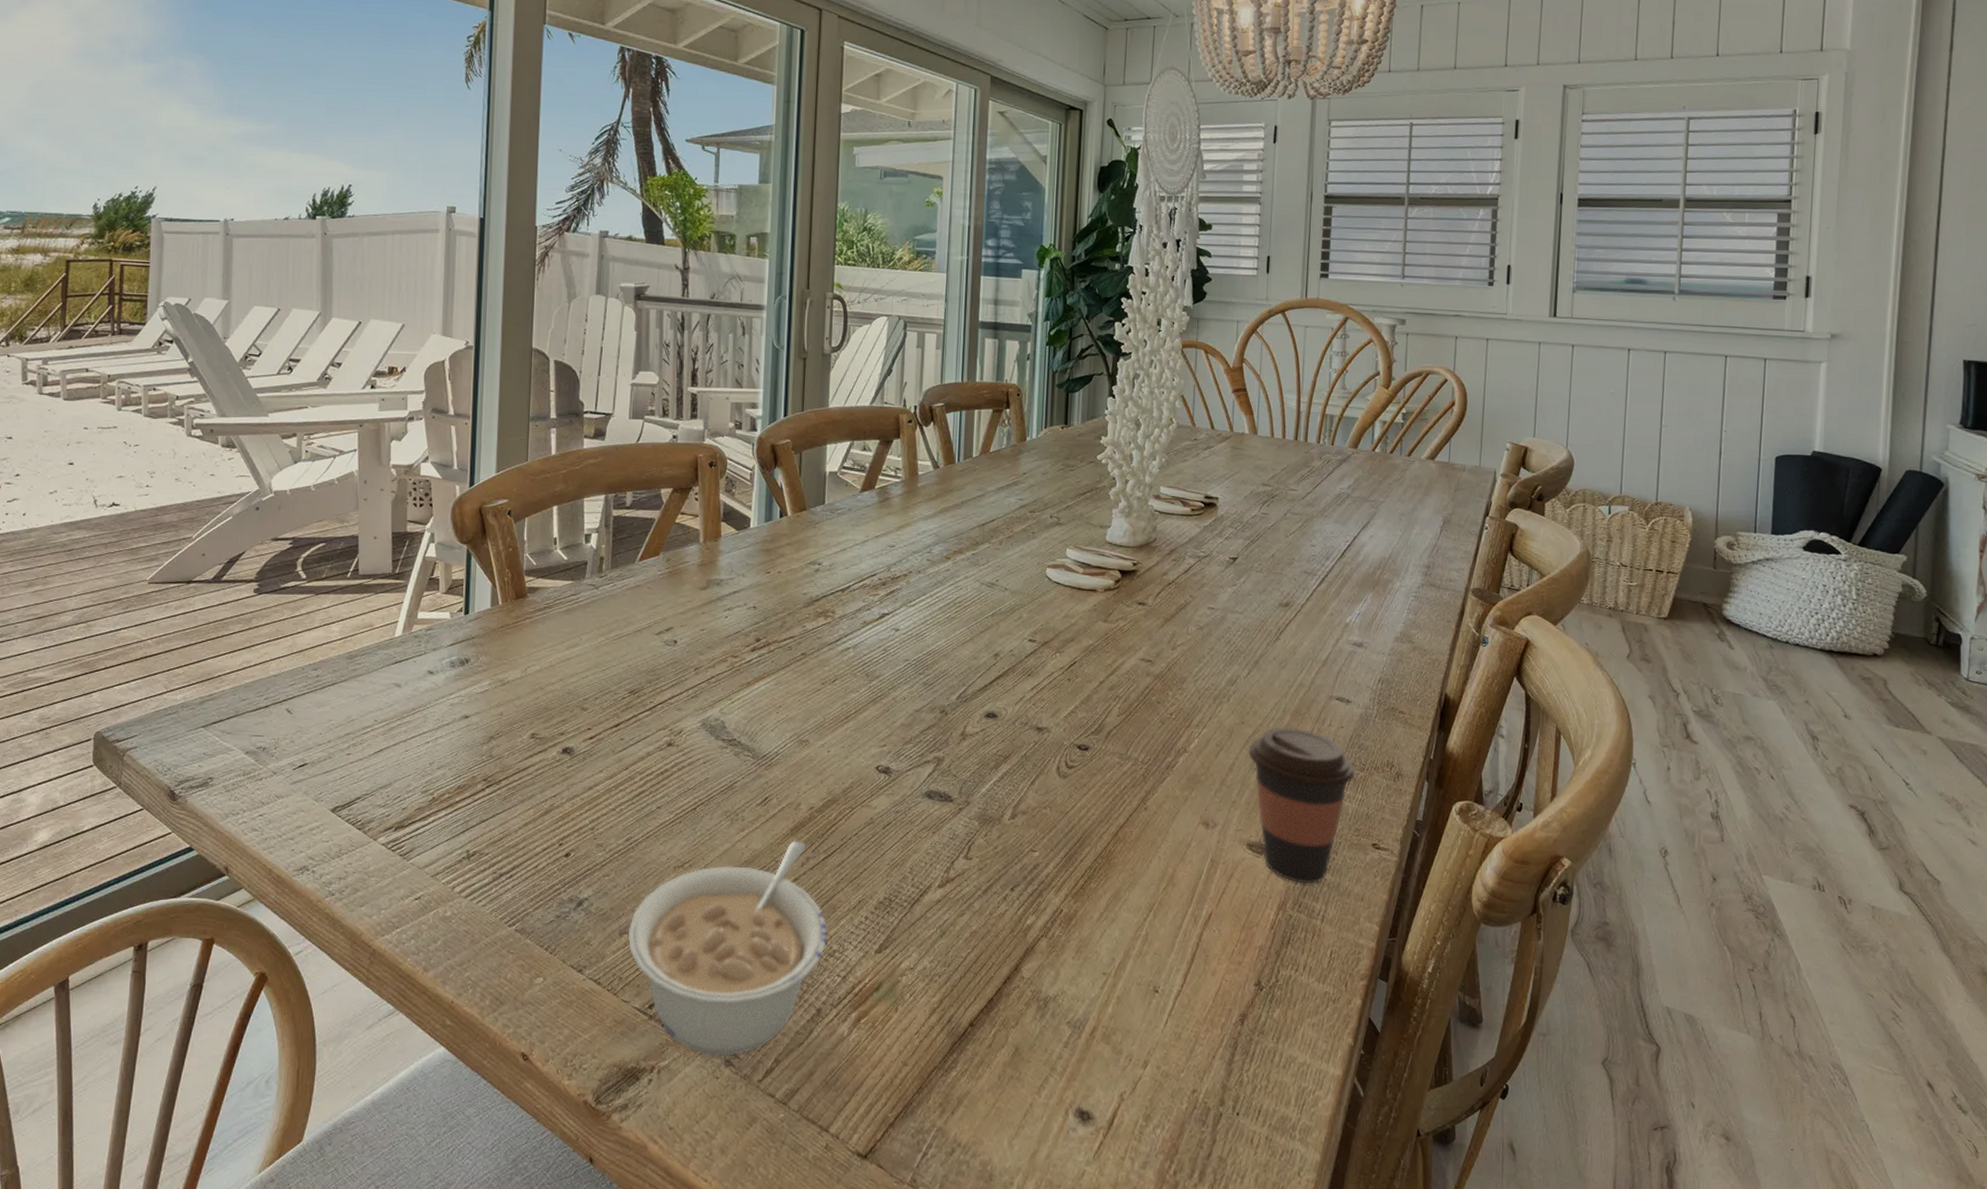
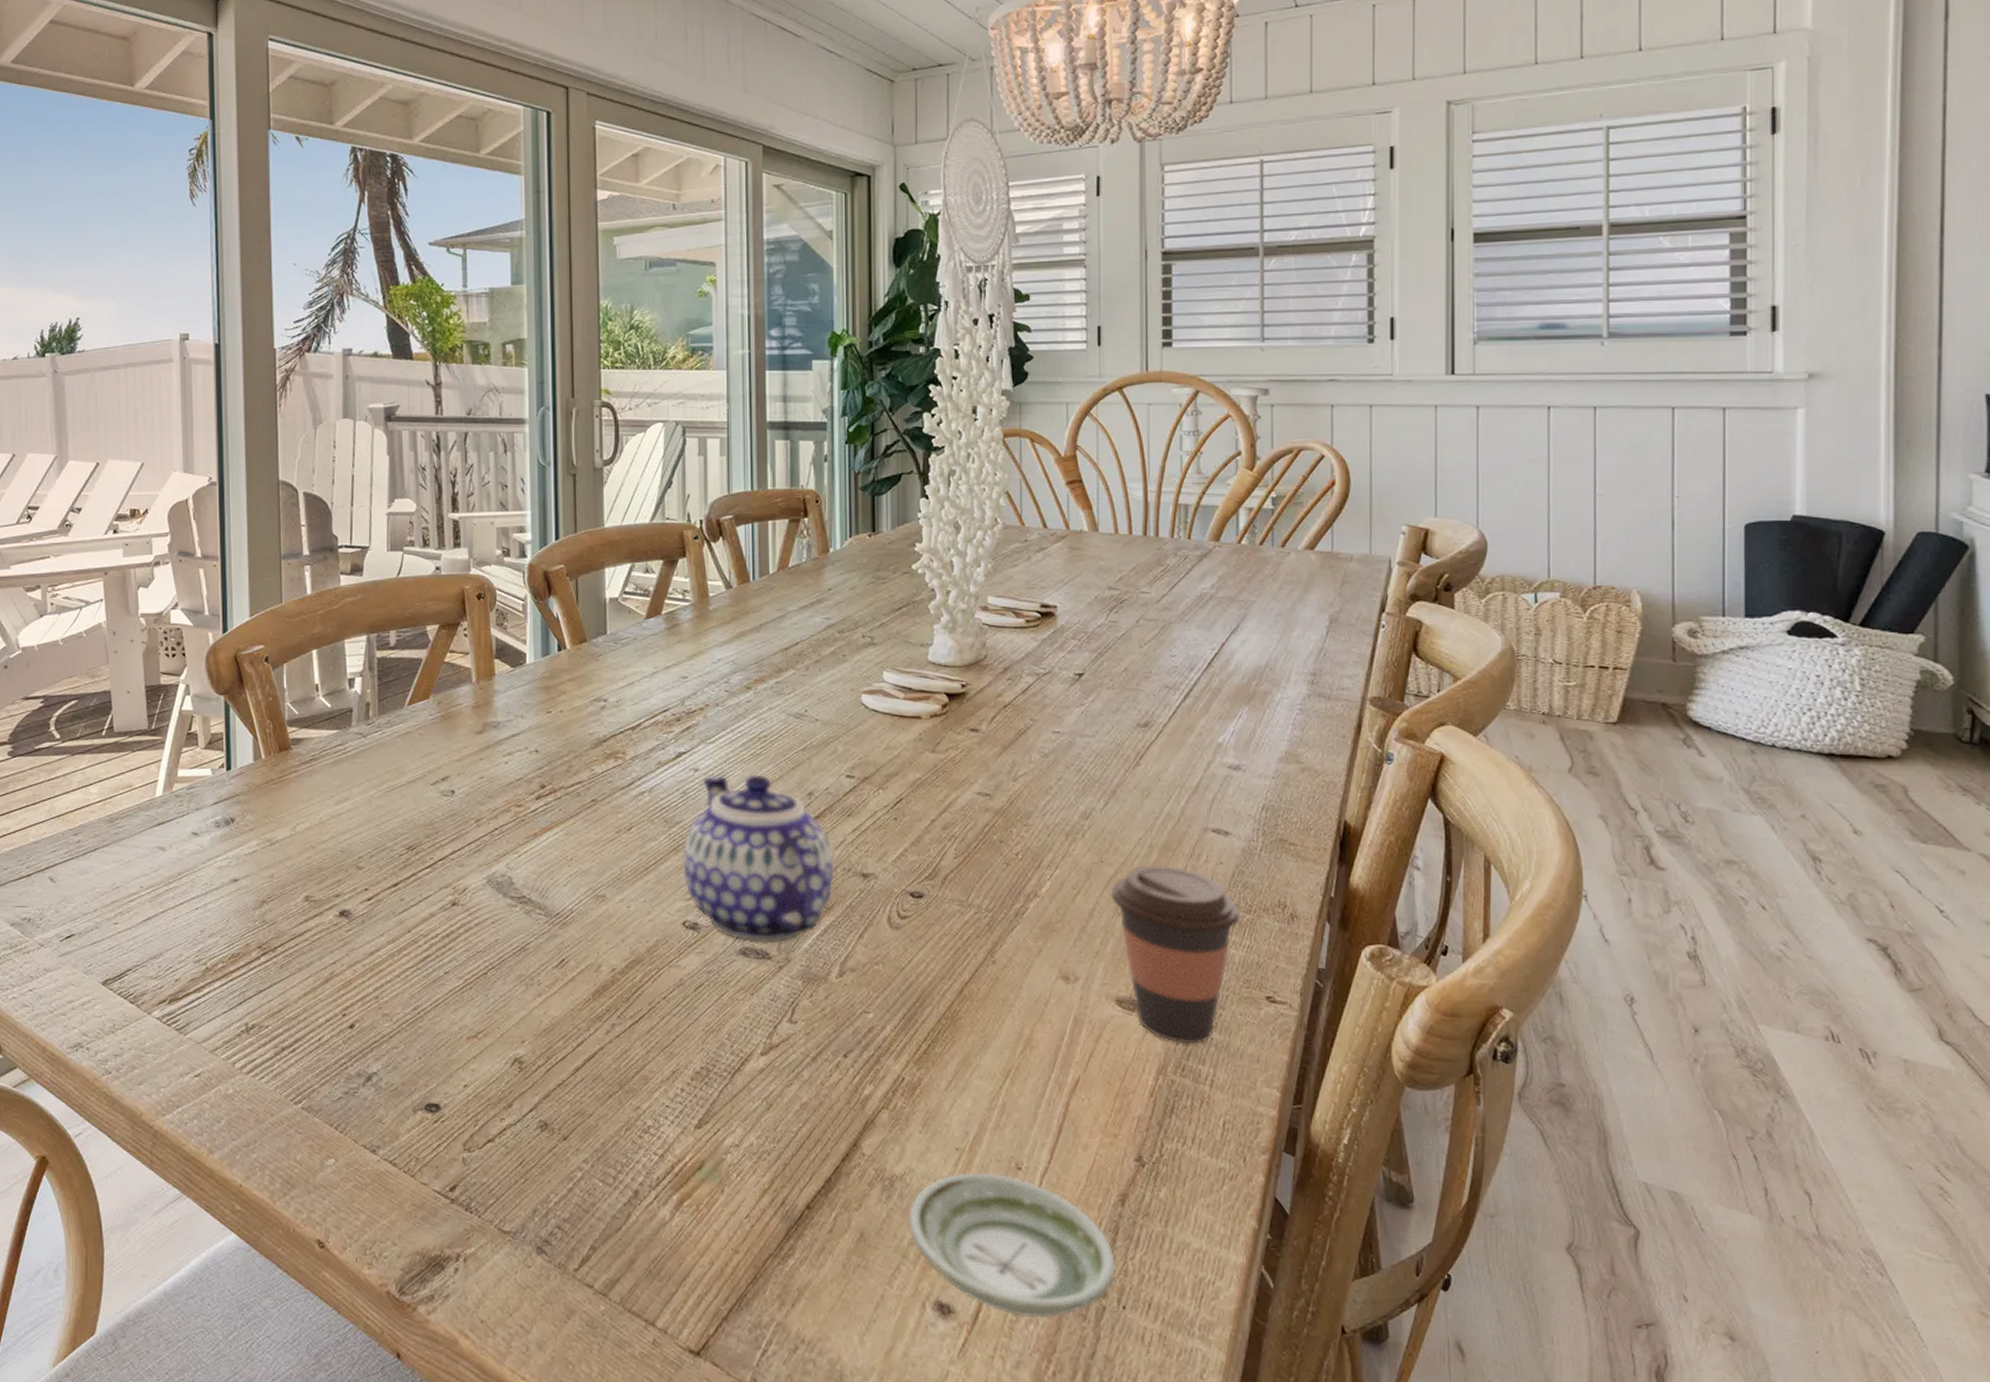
legume: present [627,840,828,1056] -> none [422,1005,640,1243]
teapot: none [879,636,1014,788] -> present [683,775,834,943]
saucer: none [1058,994,1234,1123] -> present [908,1172,1116,1318]

